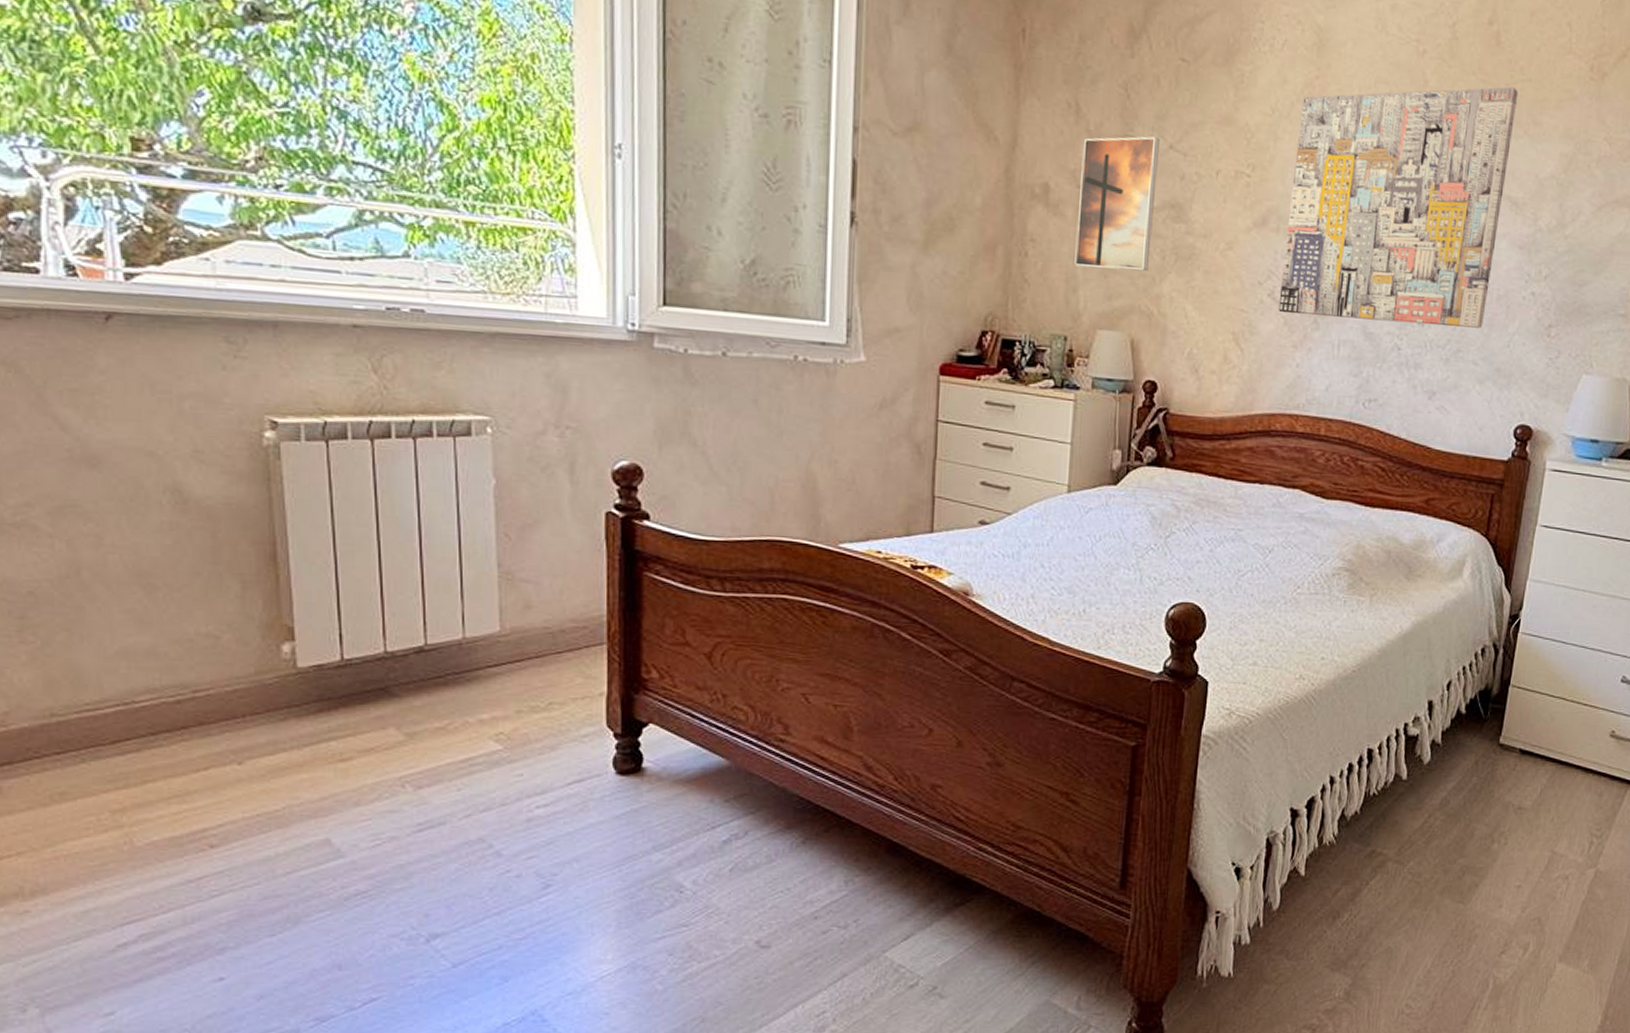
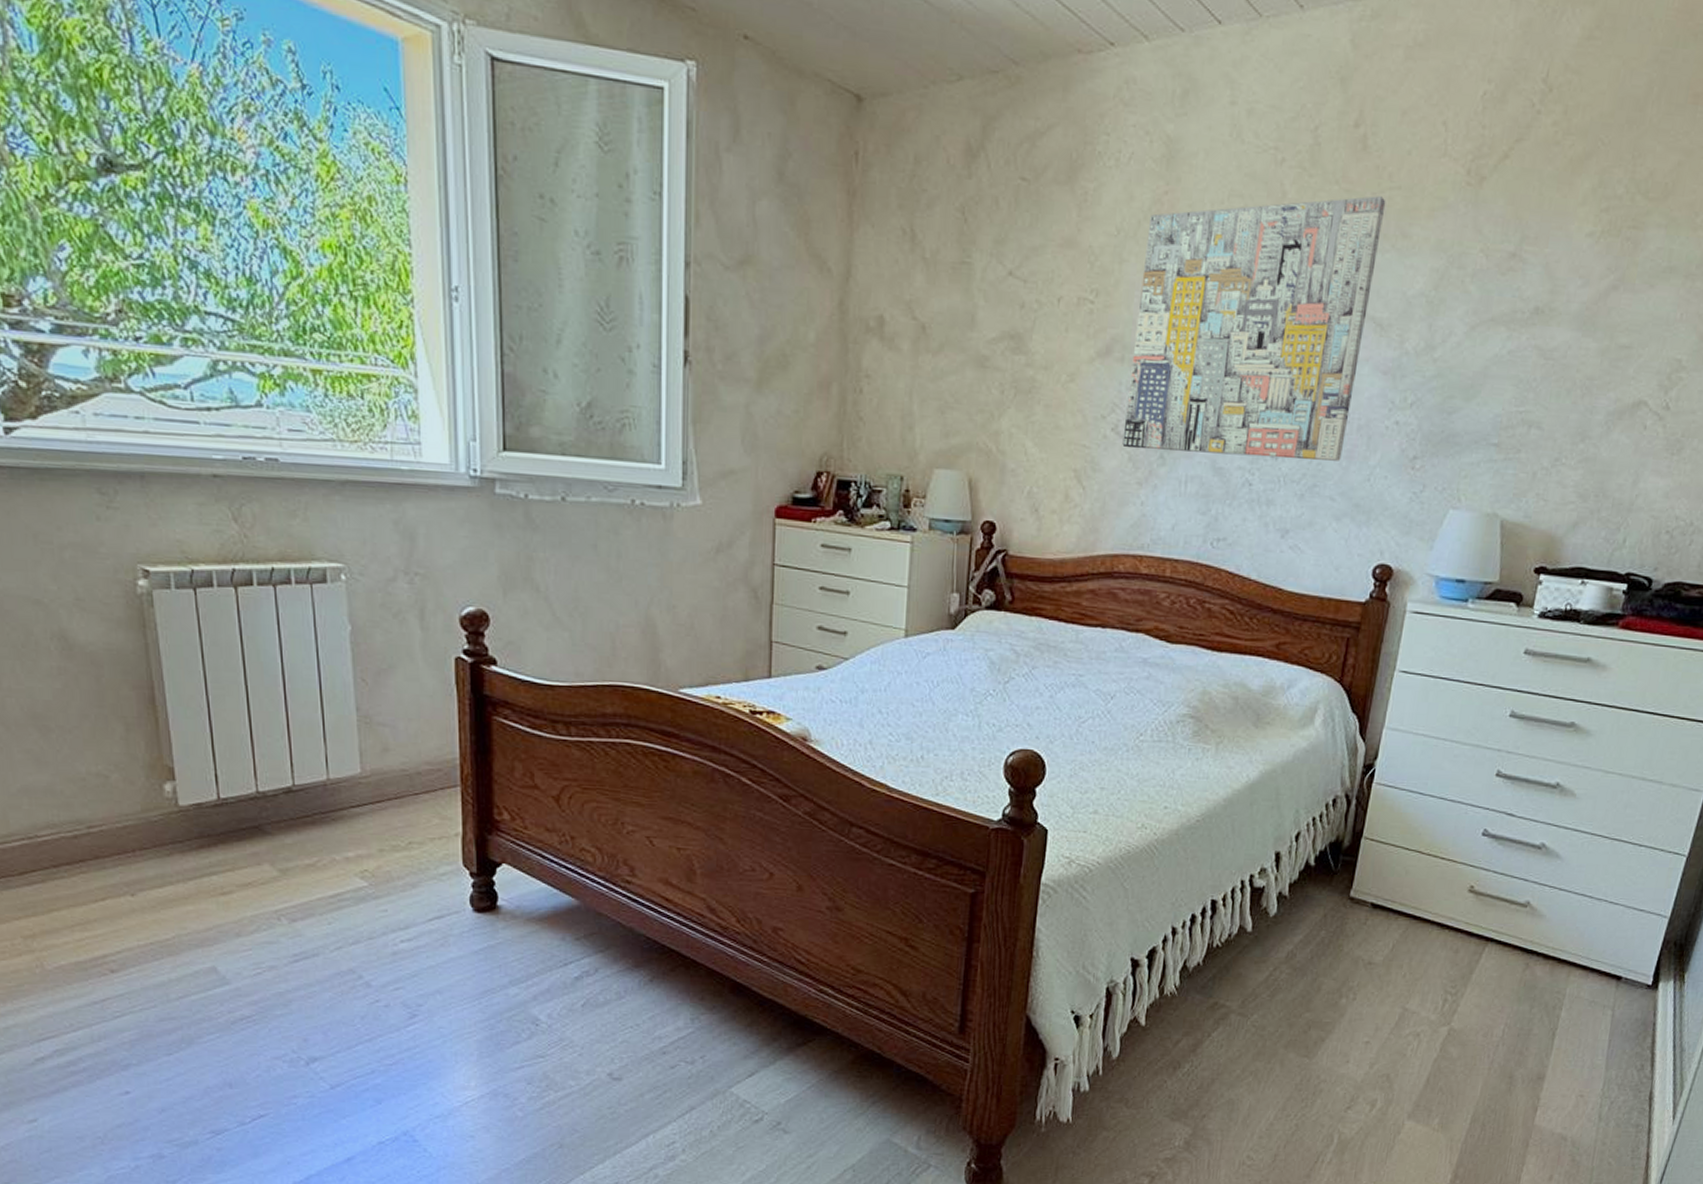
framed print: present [1074,136,1160,272] -> none [910,263,998,407]

